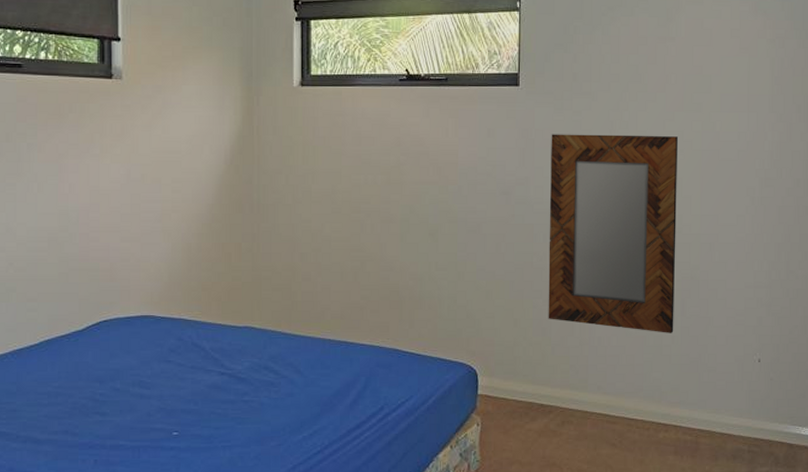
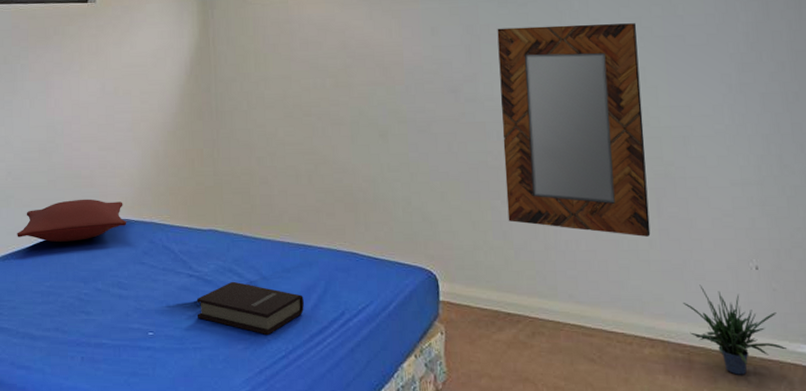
pillow: none [19,293,152,339] -> present [17,199,127,242]
book: none [229,378,342,431] -> present [197,281,304,335]
potted plant: none [696,376,776,453] -> present [683,284,787,375]

